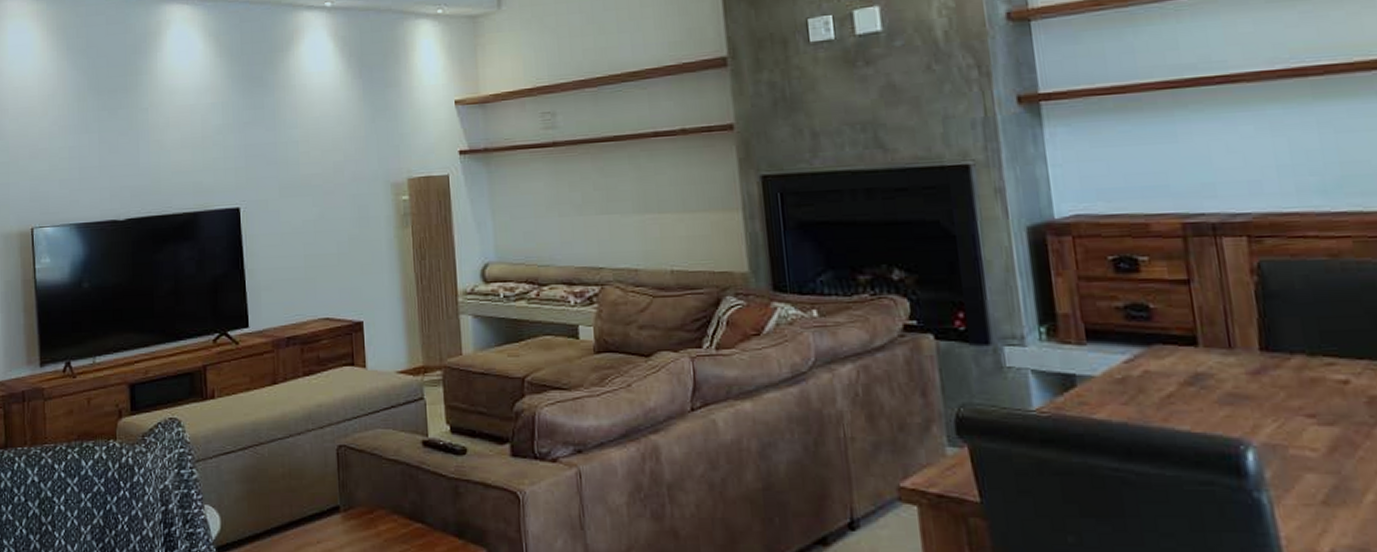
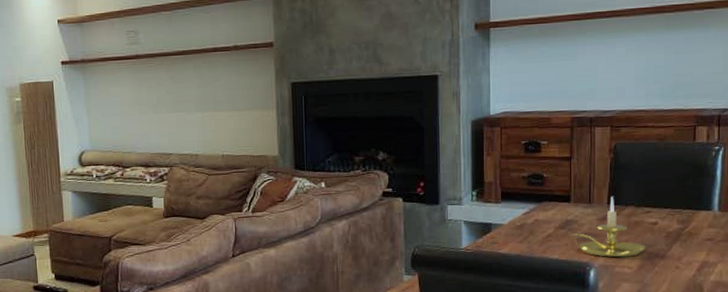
candle holder: none [1203,339,1335,433] -> present [569,196,645,258]

